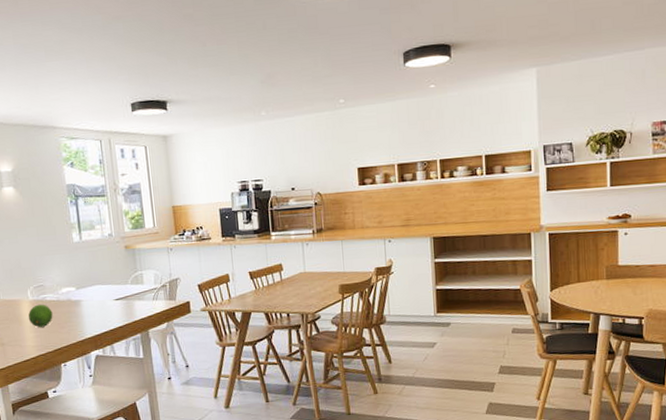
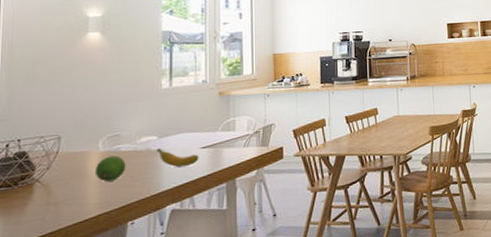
banana: none [76,298,114,318] -> present [157,148,199,168]

